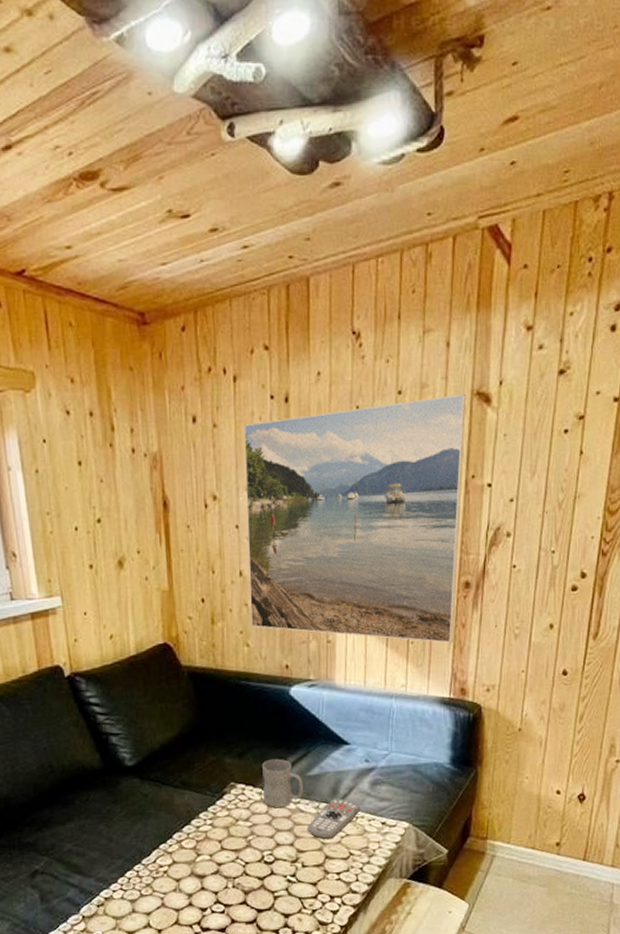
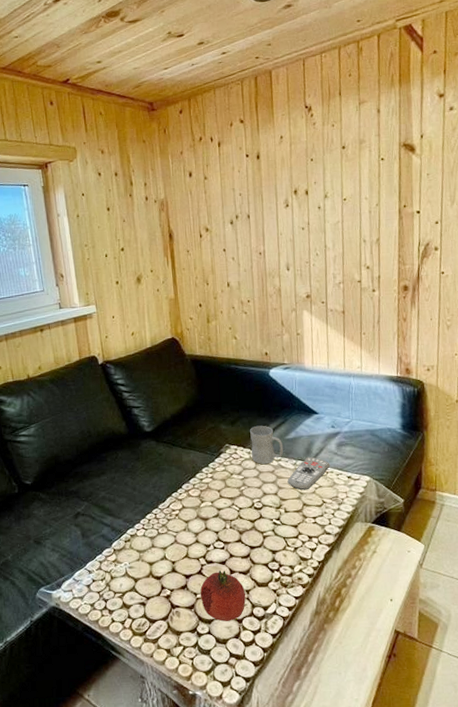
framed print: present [243,394,467,643] -> none [227,146,398,334]

